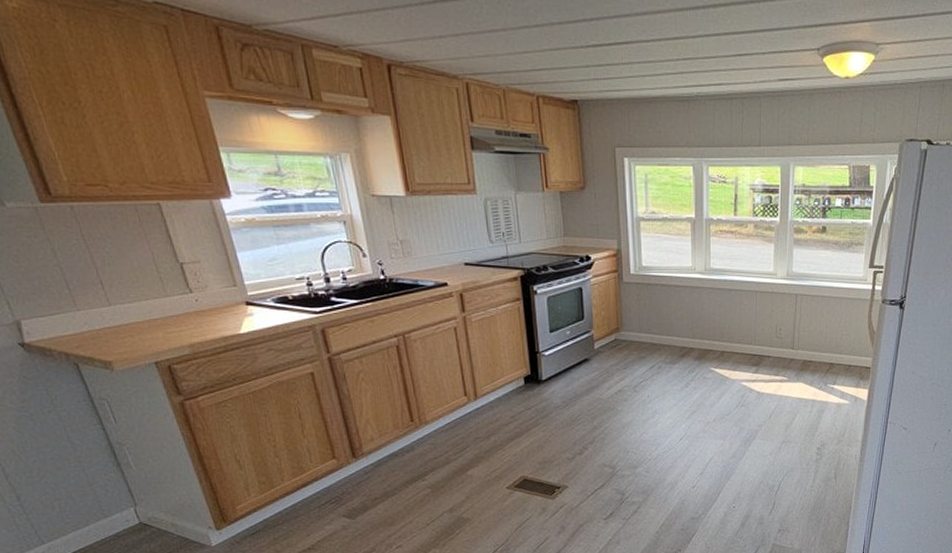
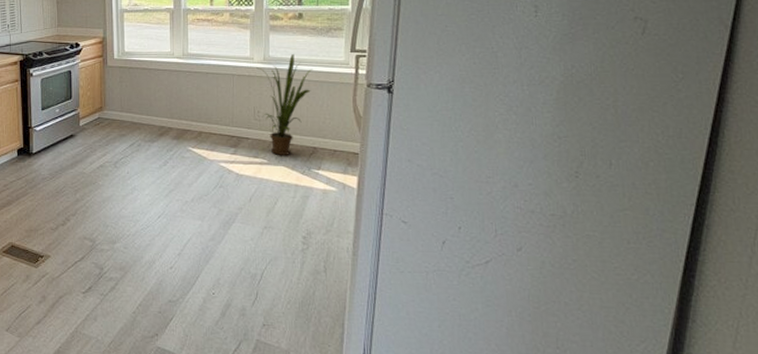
house plant: none [779,269,833,372] -> present [256,53,313,155]

